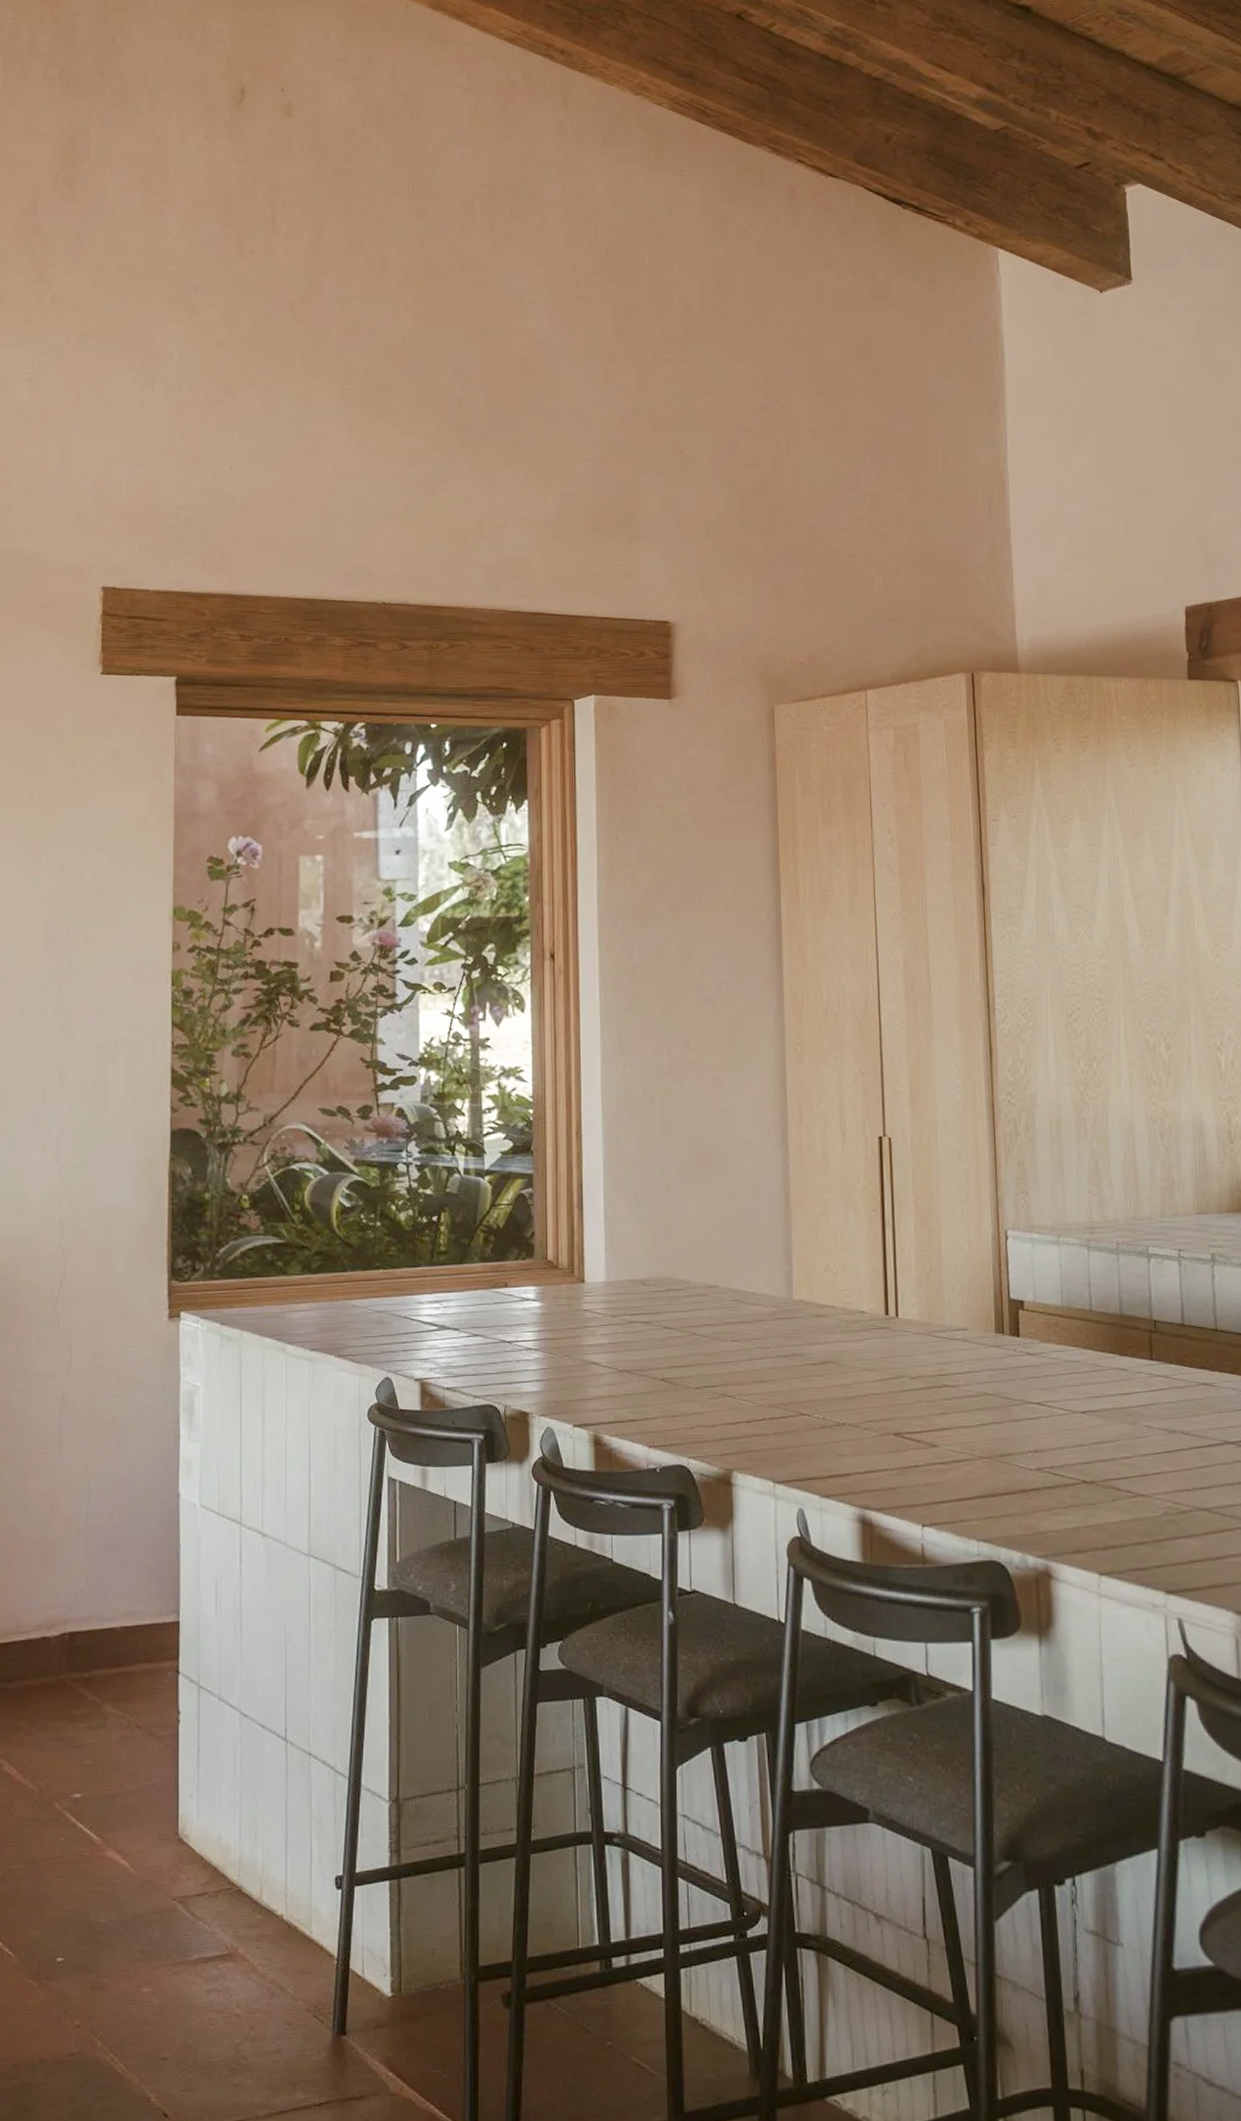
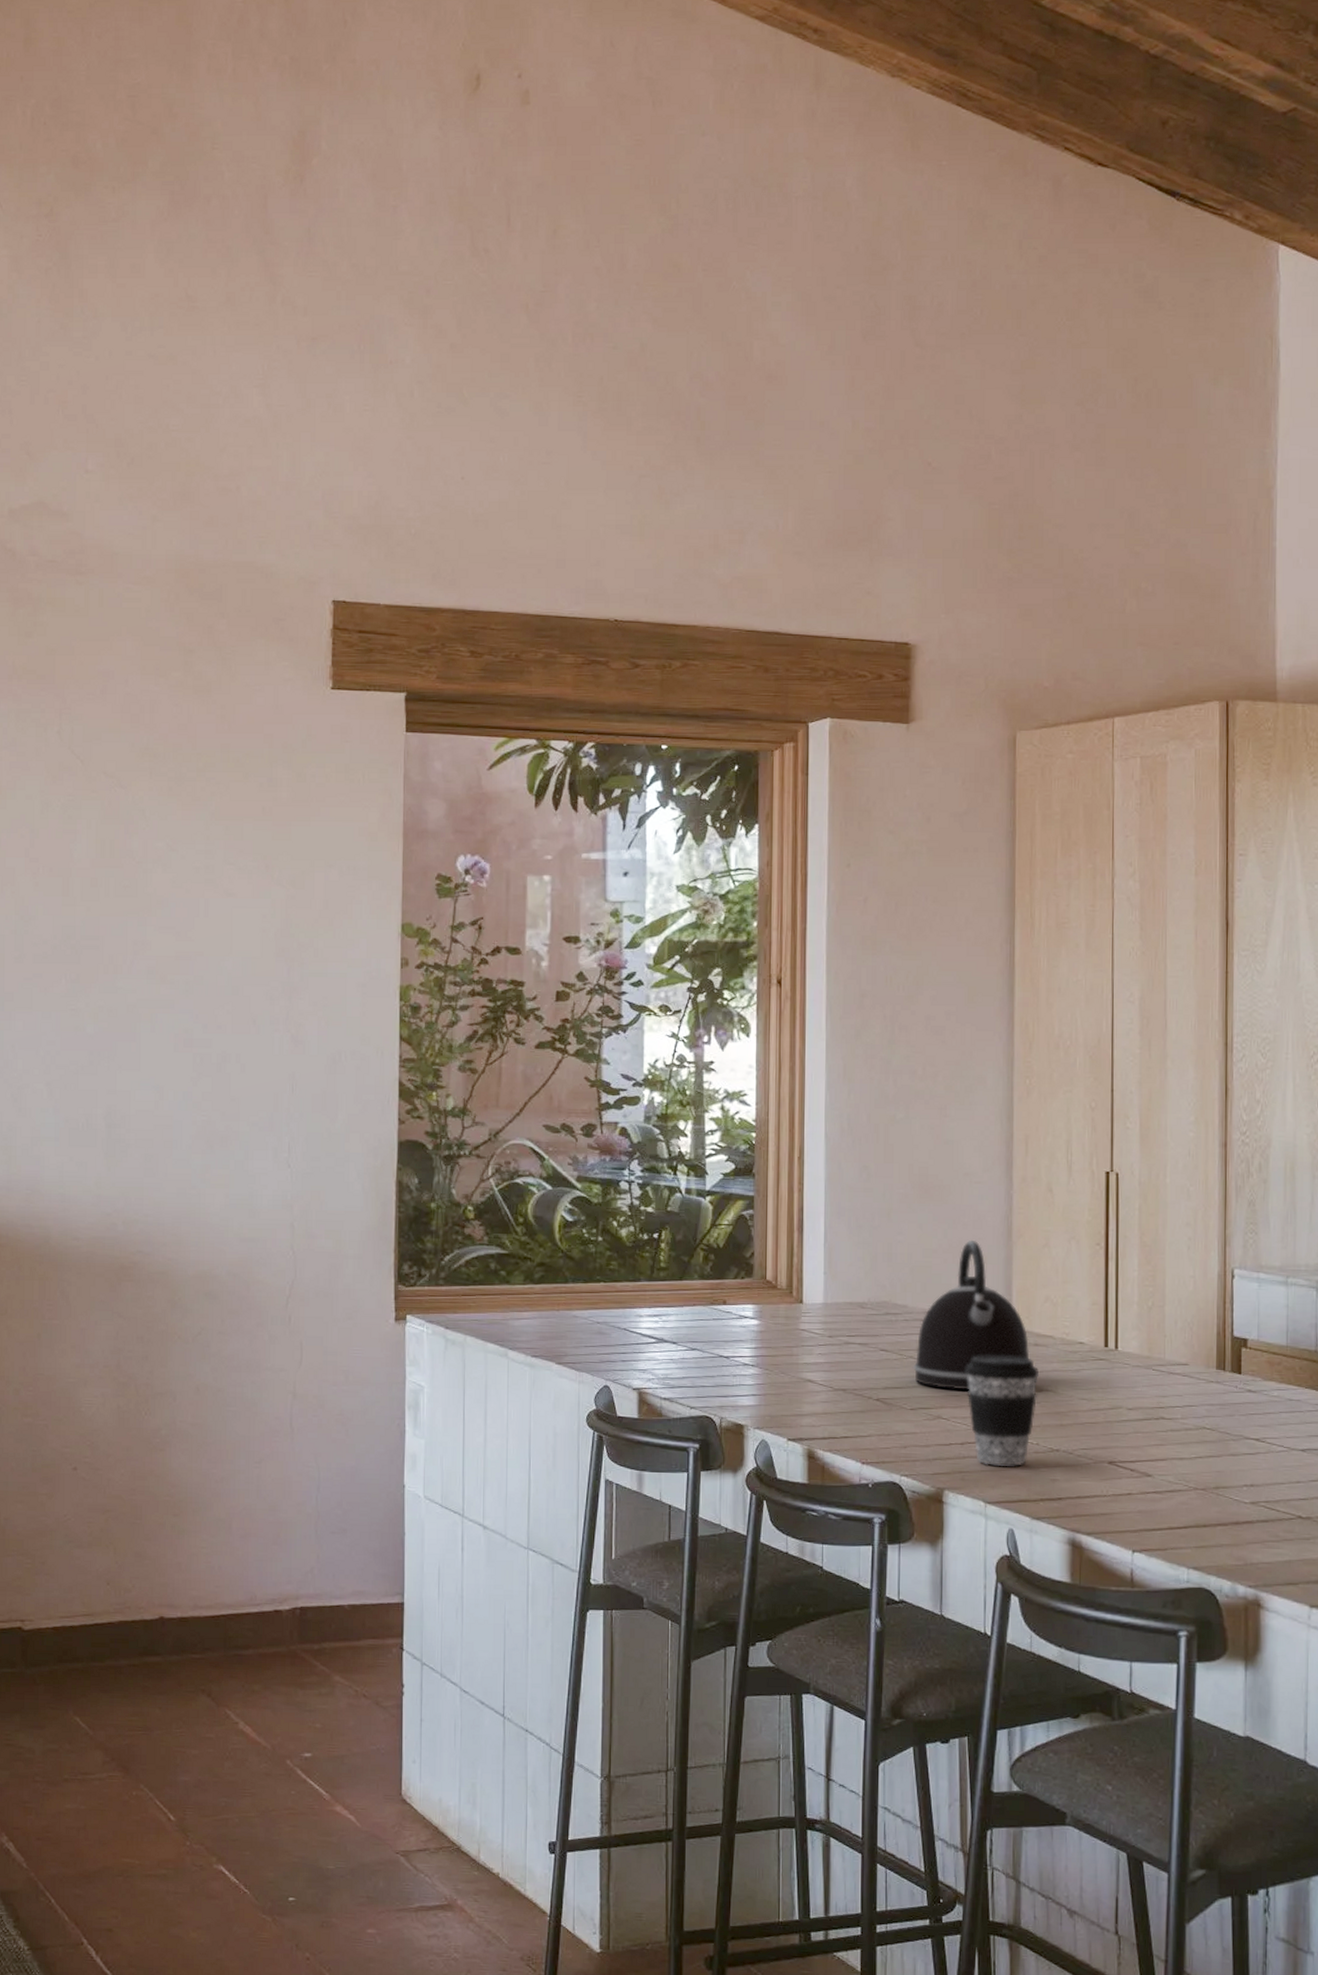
kettle: none [697,1211,812,1365] -> present [913,1241,1030,1389]
coffee cup: none [749,1328,823,1443] -> present [966,1355,1040,1466]

